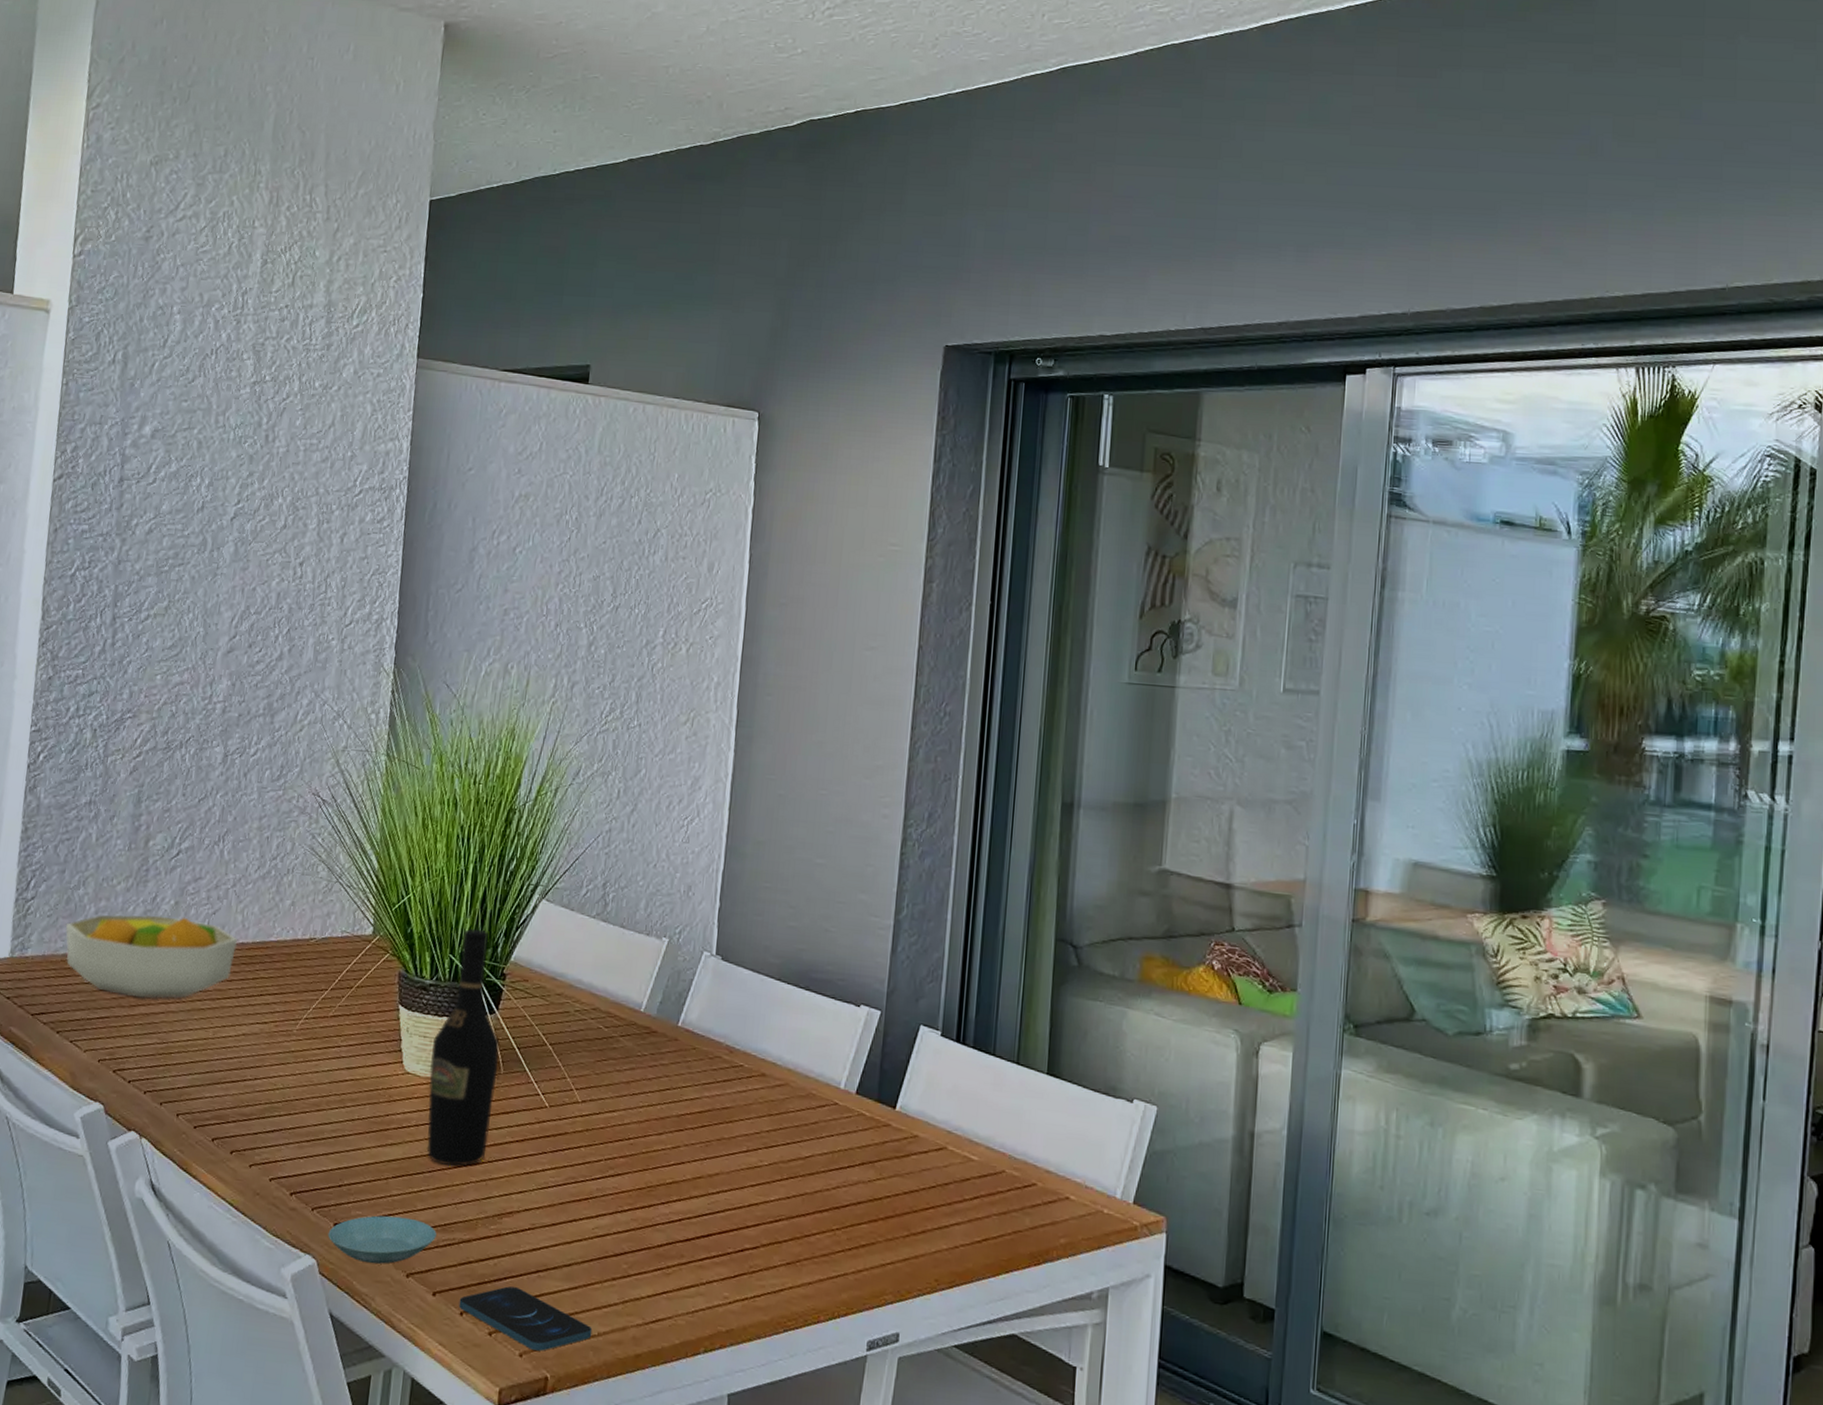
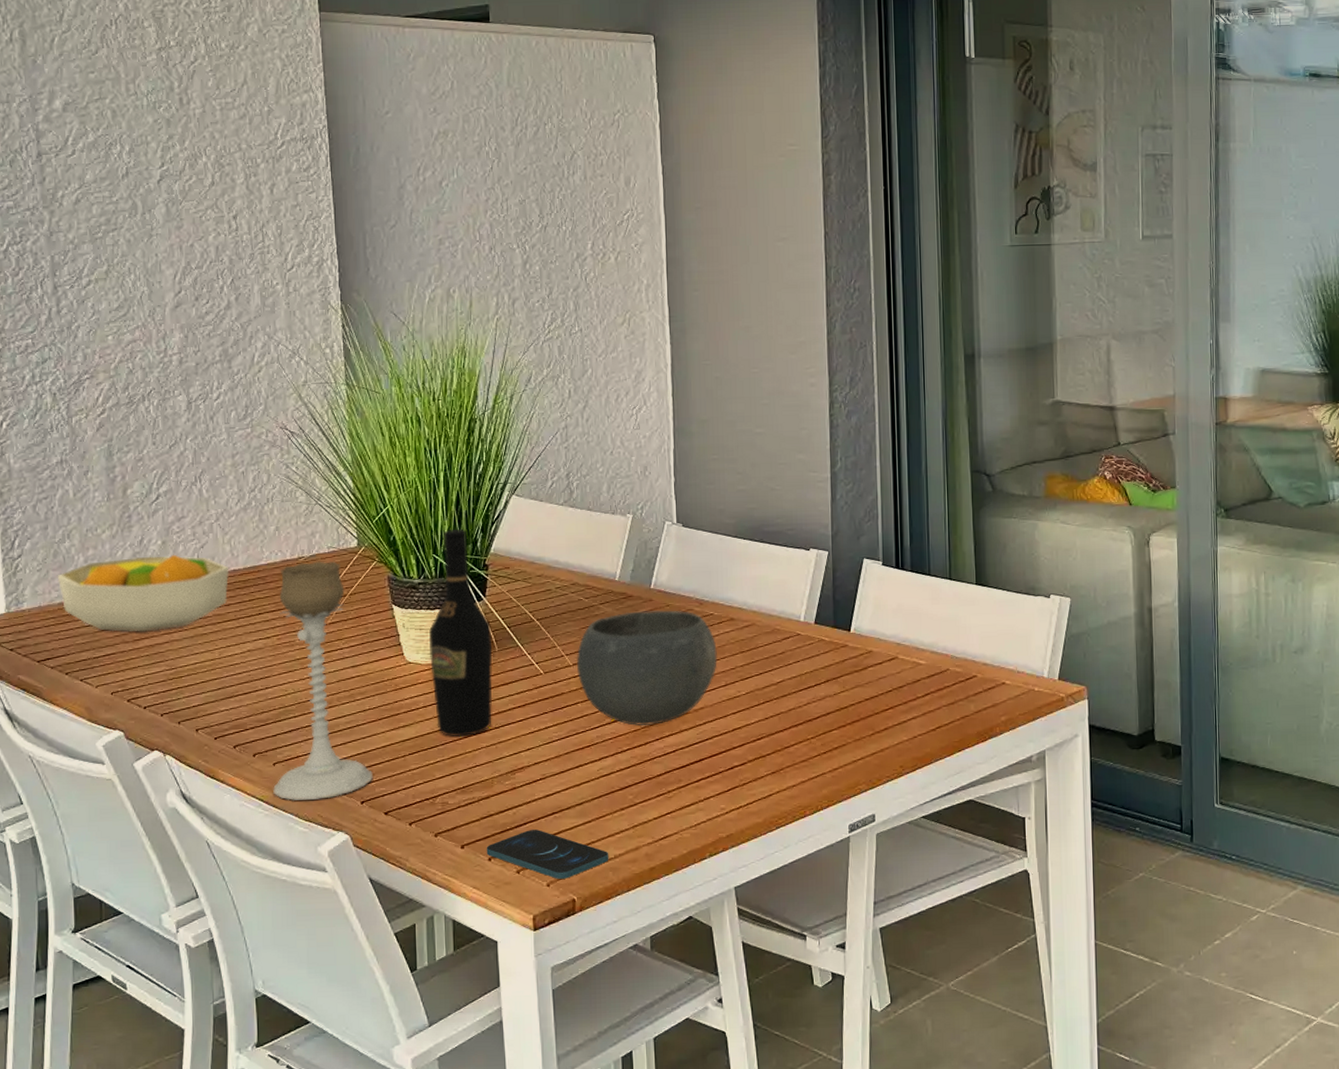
candle holder: none [244,944,352,1214] -> present [273,560,373,801]
saucer: present [328,1215,437,1264] -> none [357,786,457,830]
bowl: none [584,1049,743,1186] -> present [576,610,717,726]

